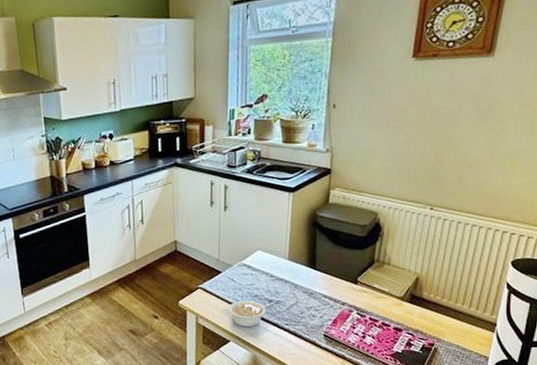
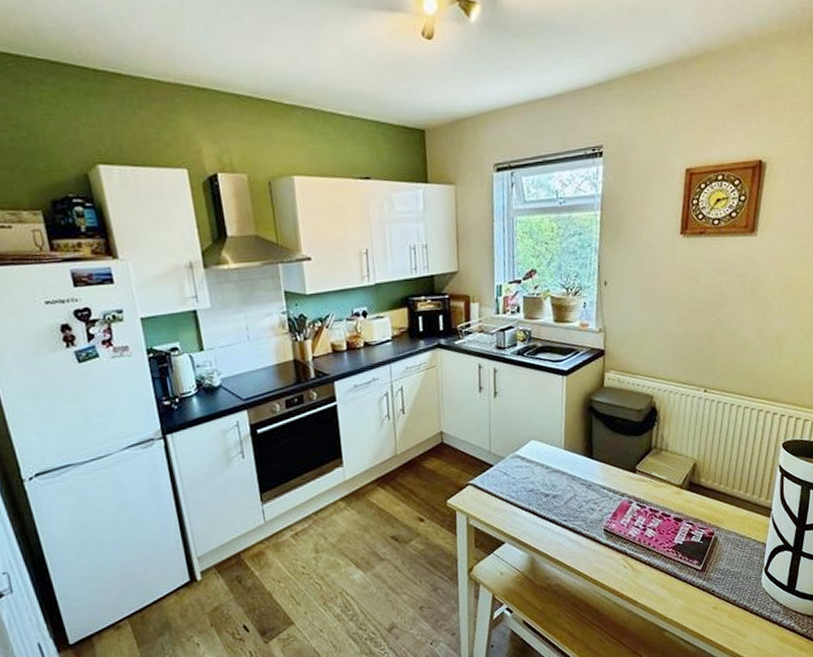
legume: present [228,300,274,327] -> none [502,495,551,526]

